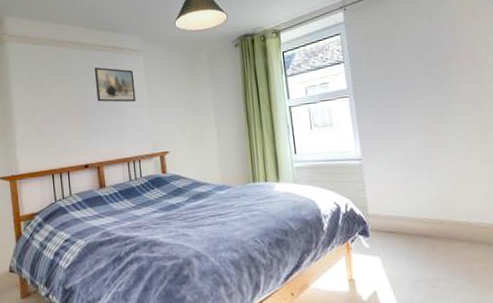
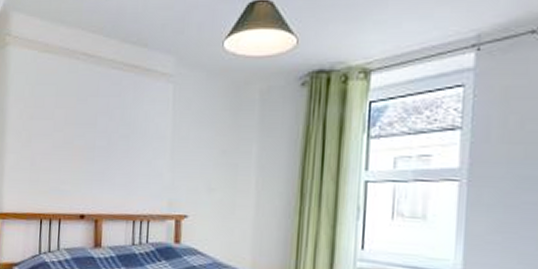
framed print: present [94,67,136,102] -> none [107,91,159,143]

